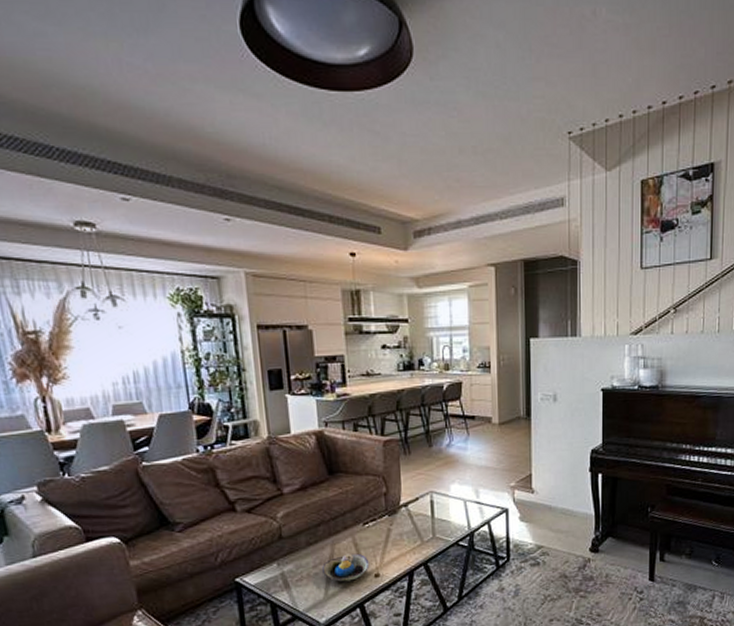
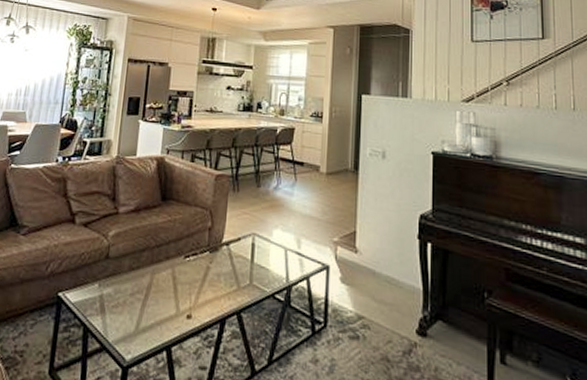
decorative bowl: present [322,553,370,582] -> none [138,286,184,318]

